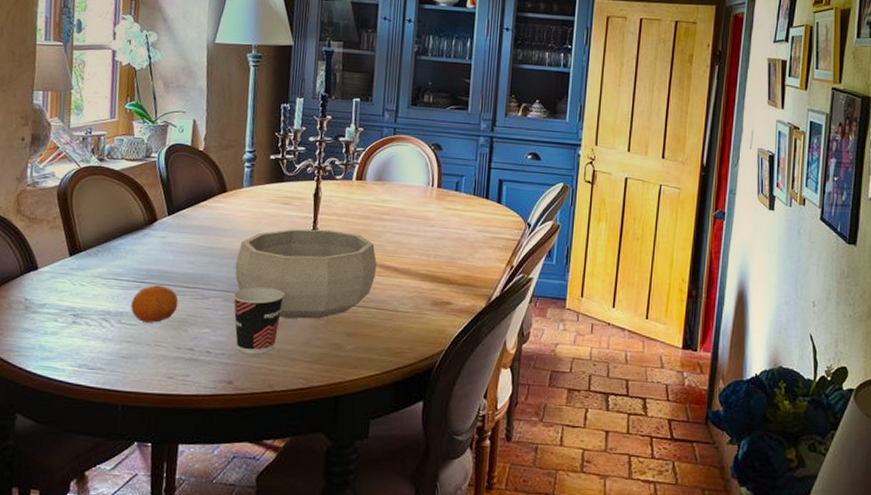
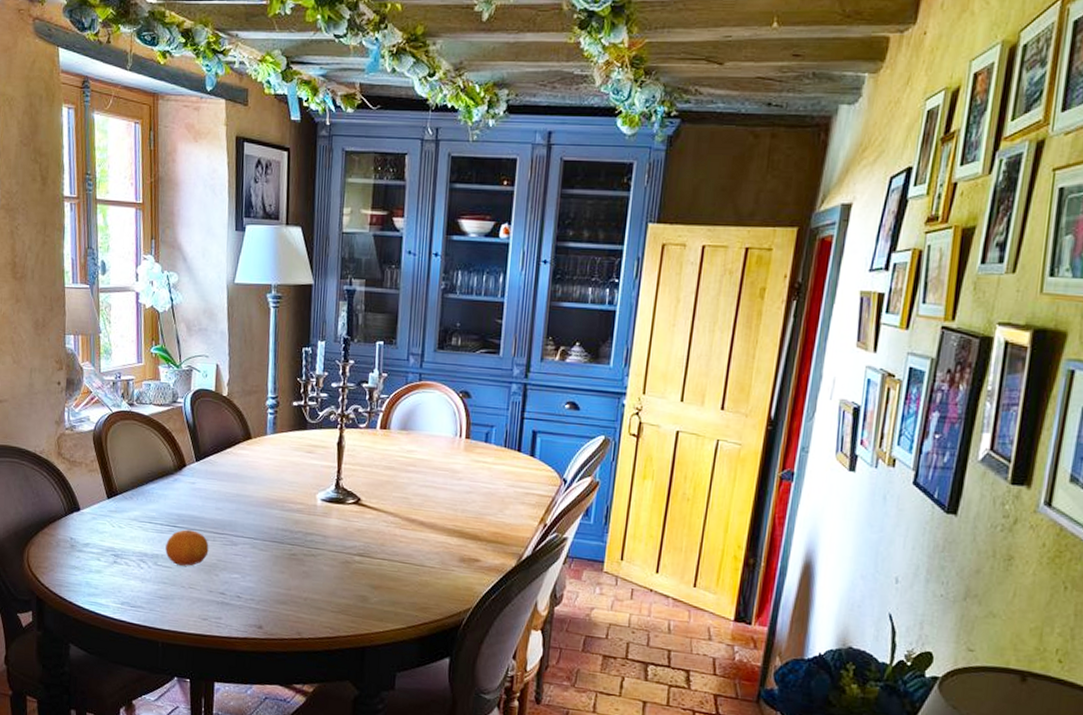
cup: present [232,287,284,354] -> none [259,535,310,602]
decorative bowl: present [235,229,377,319] -> none [261,478,402,570]

